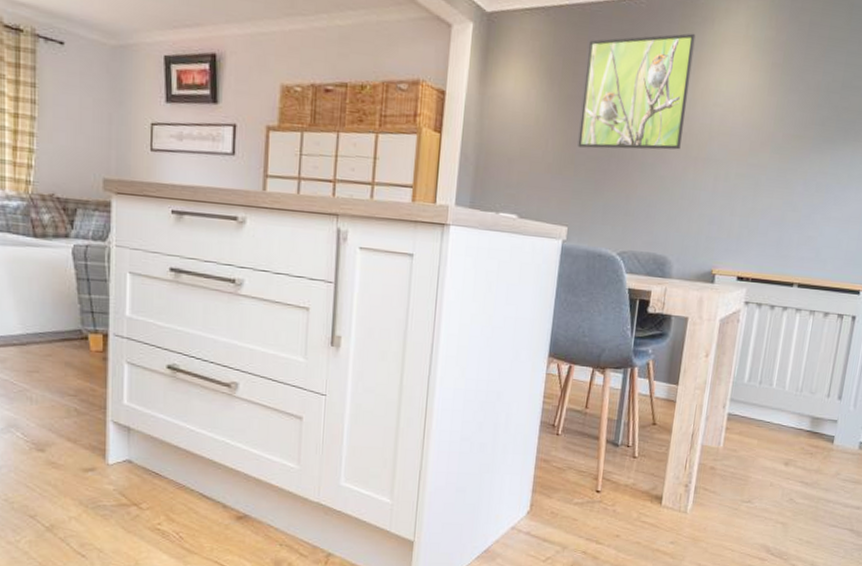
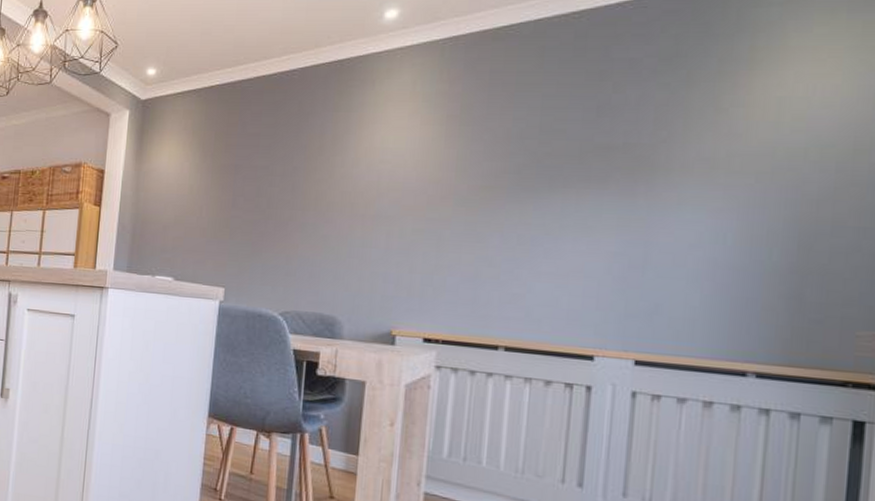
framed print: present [578,33,696,150] -> none [233,96,355,212]

